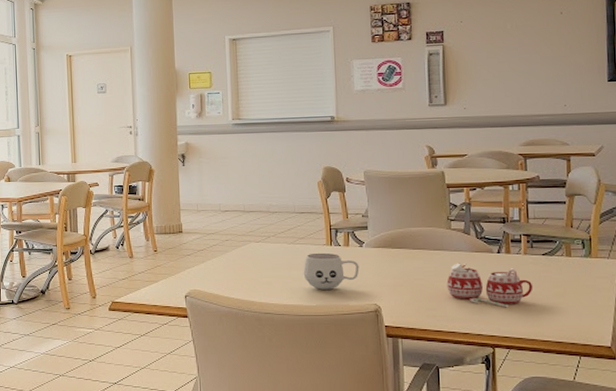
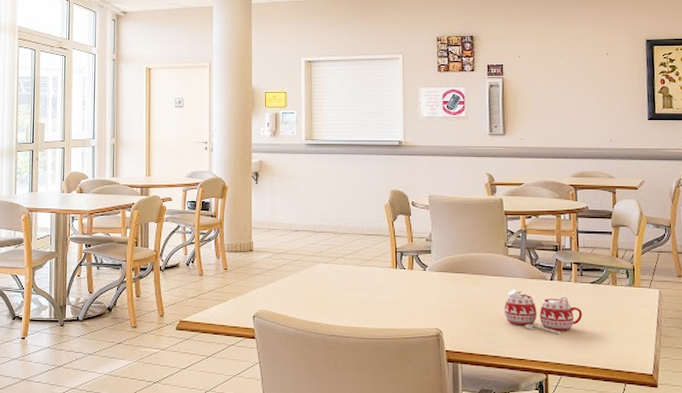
mug: present [303,253,359,290] -> none [369,275,423,313]

